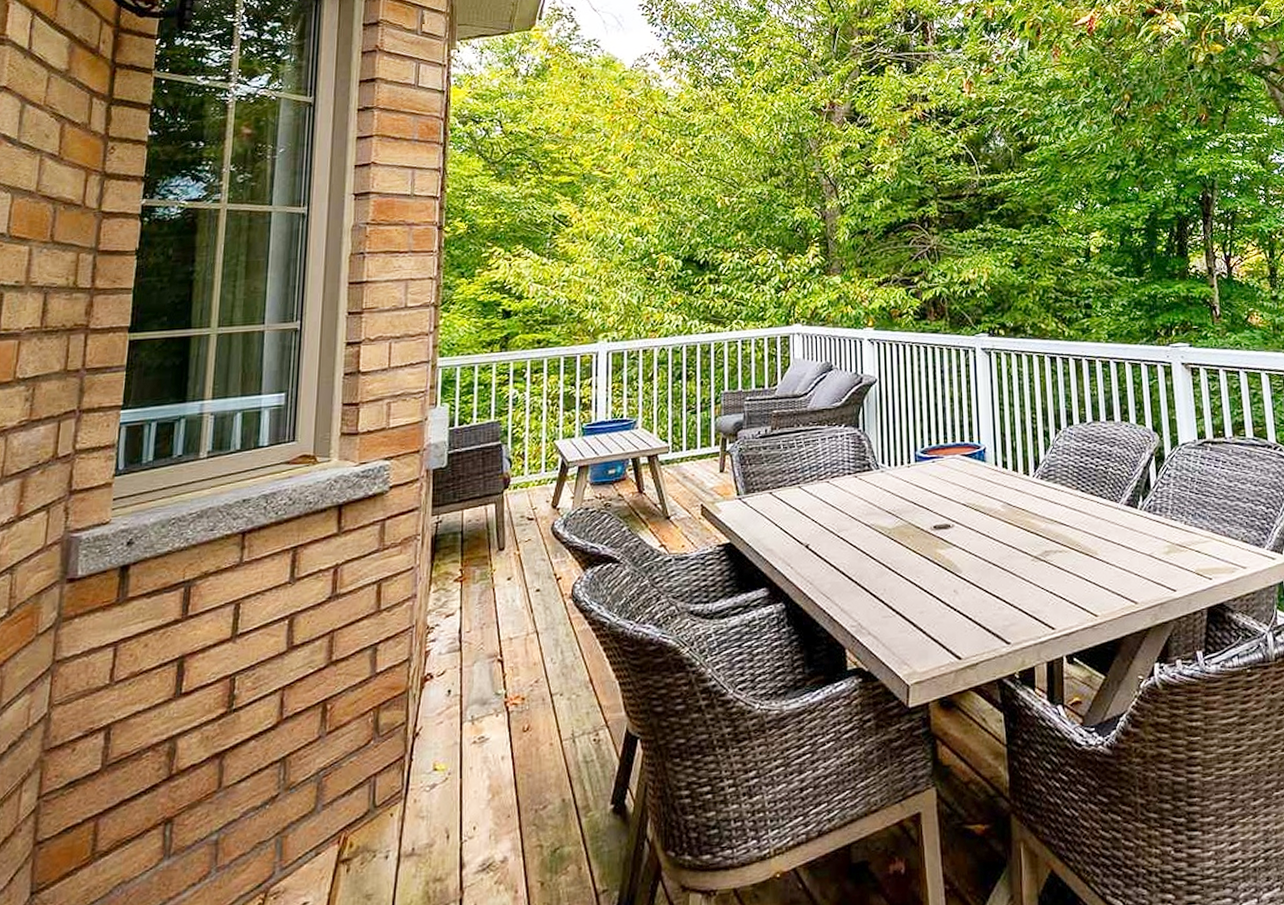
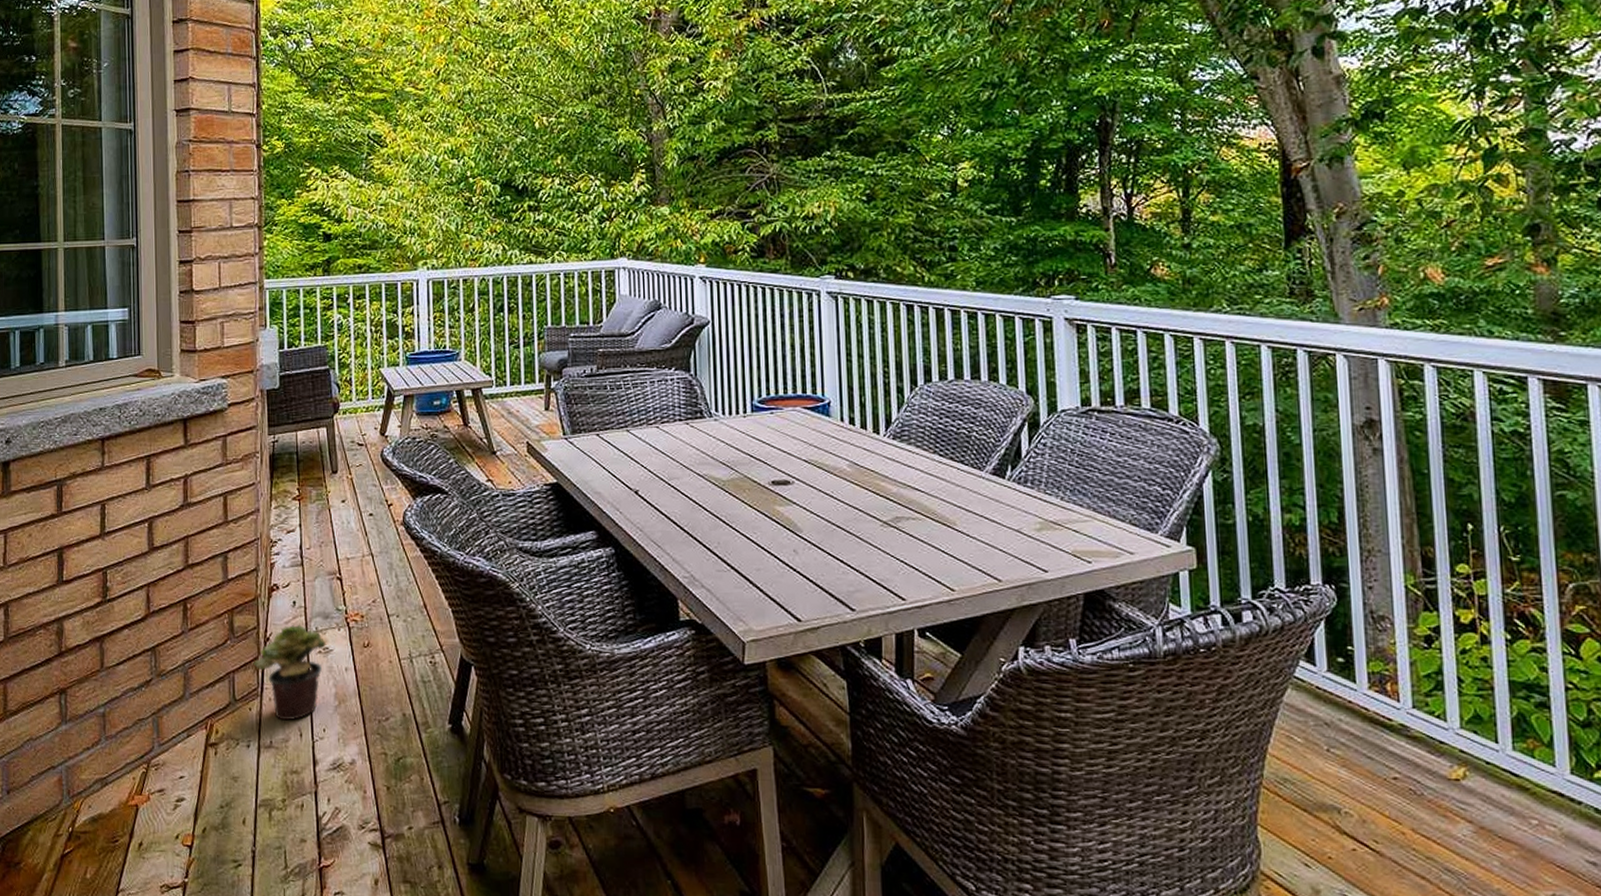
potted plant: none [398,714,482,823] -> present [253,624,326,721]

